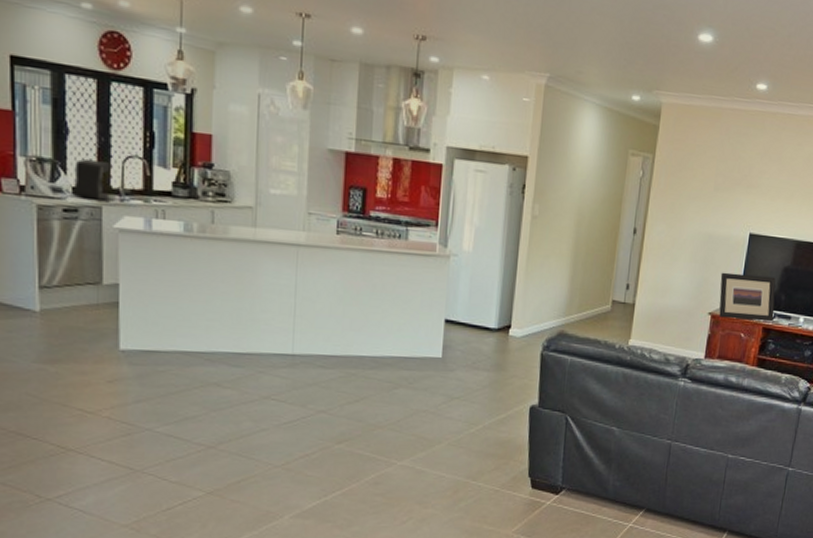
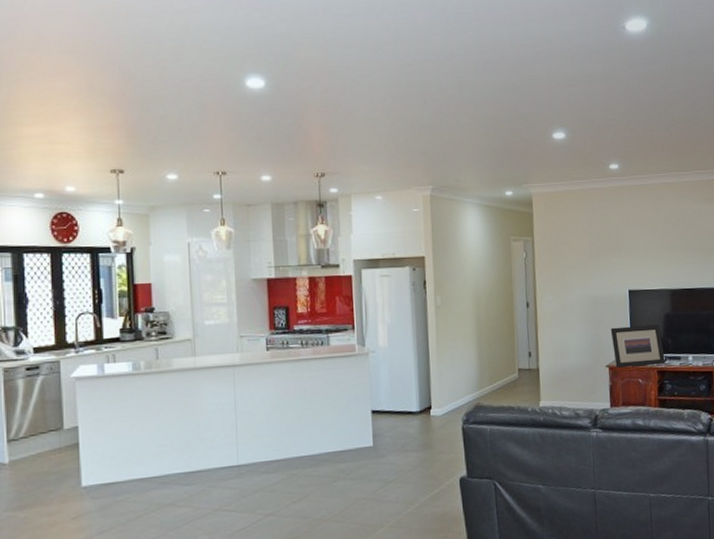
coffee maker: present [74,158,113,201] -> none [34,321,67,356]

